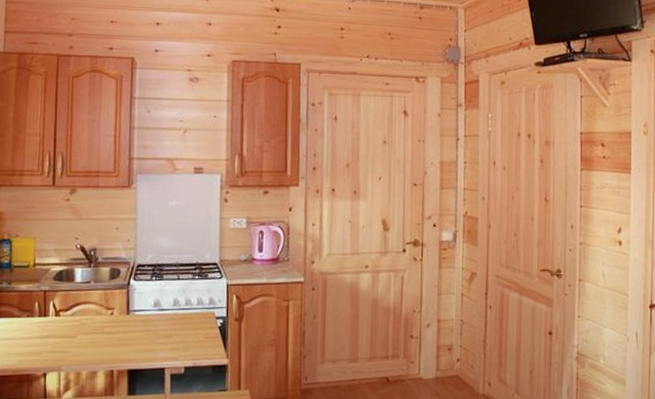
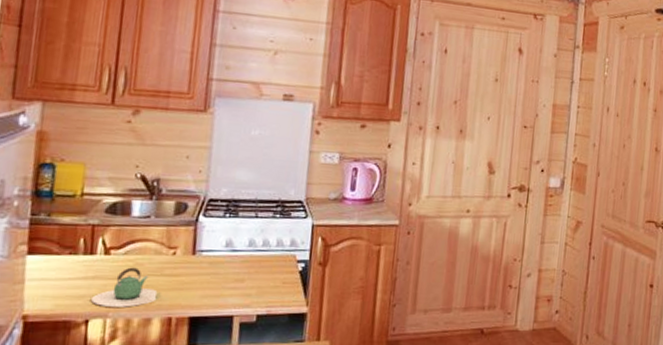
teapot: none [46,327,101,362] -> present [90,267,158,307]

